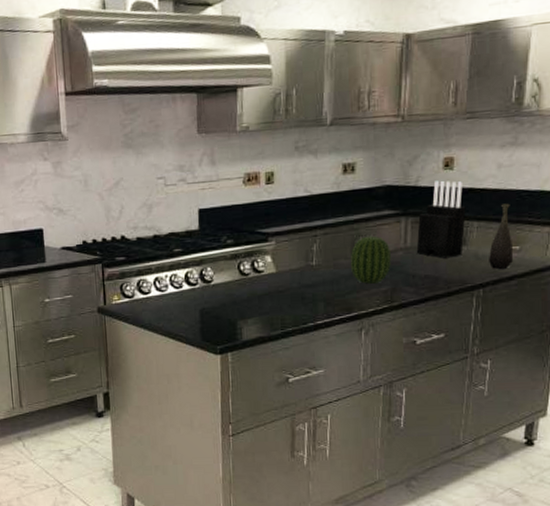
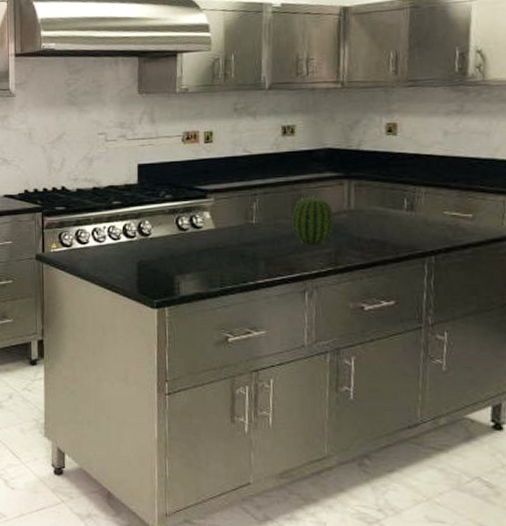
knife block: present [416,180,466,259] -> none [360,145,413,223]
bottle: present [489,203,513,269] -> none [439,170,466,236]

